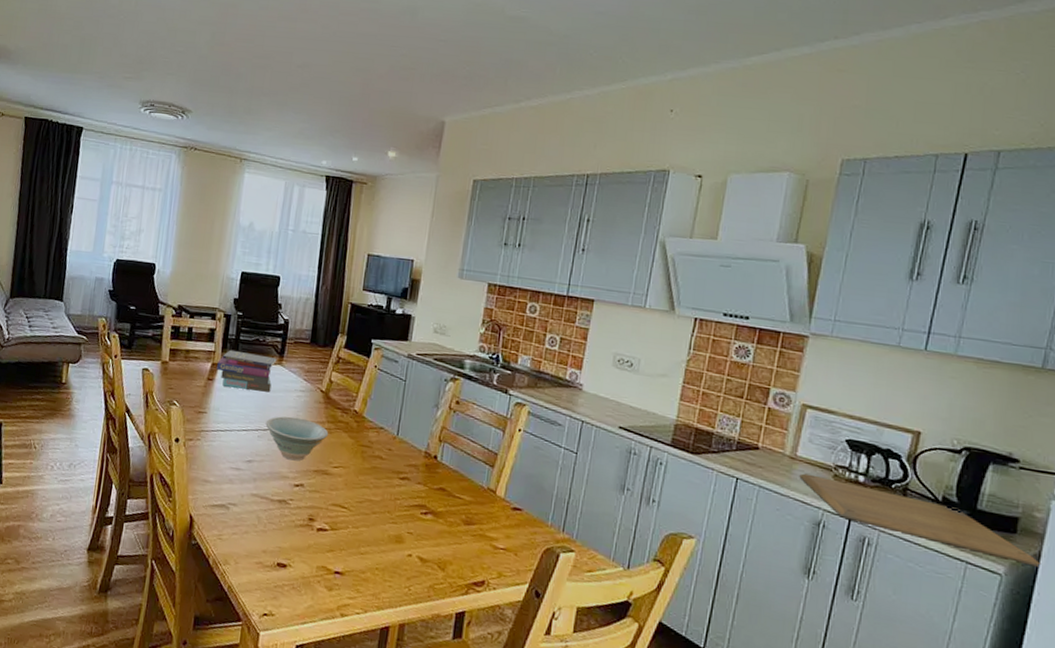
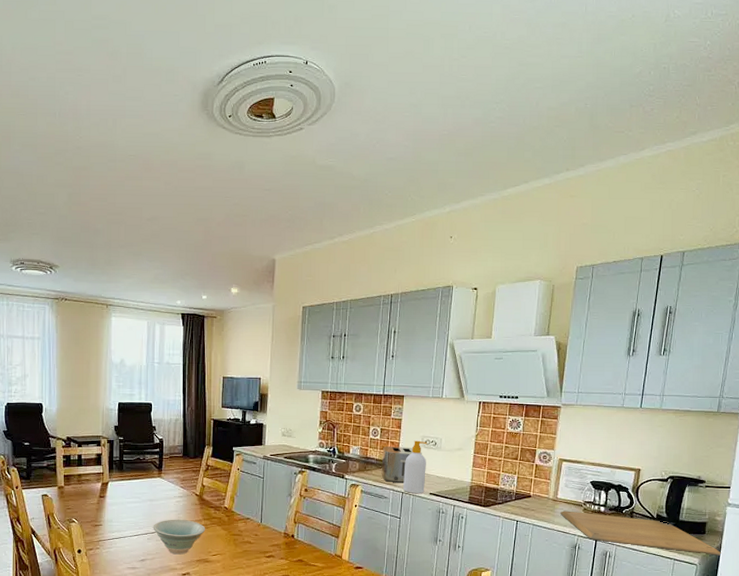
books: present [217,349,277,393] -> none [106,469,157,501]
toaster: none [556,360,613,410] -> present [381,446,422,483]
soap bottle: none [584,357,621,426] -> present [403,440,428,494]

